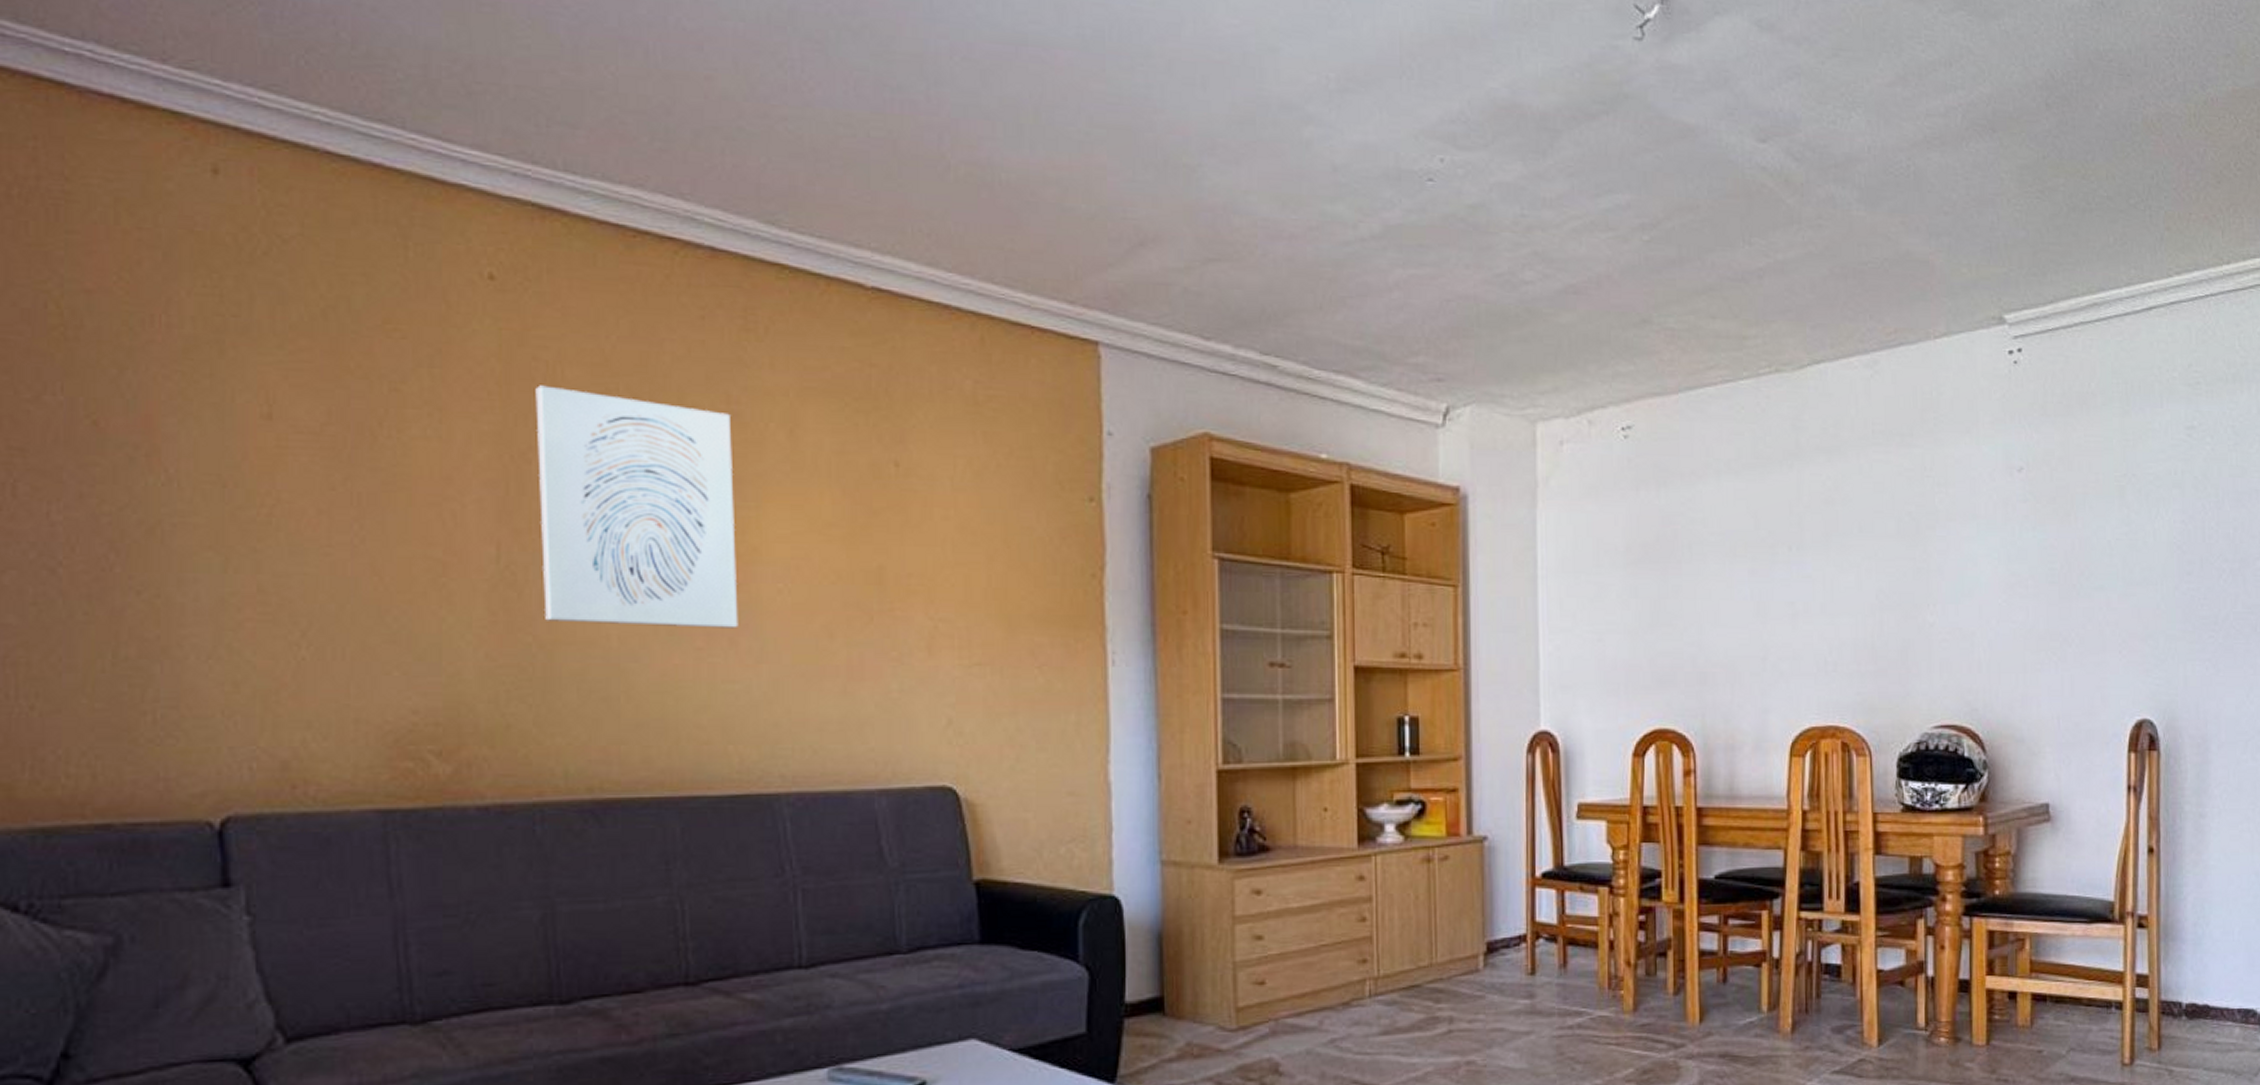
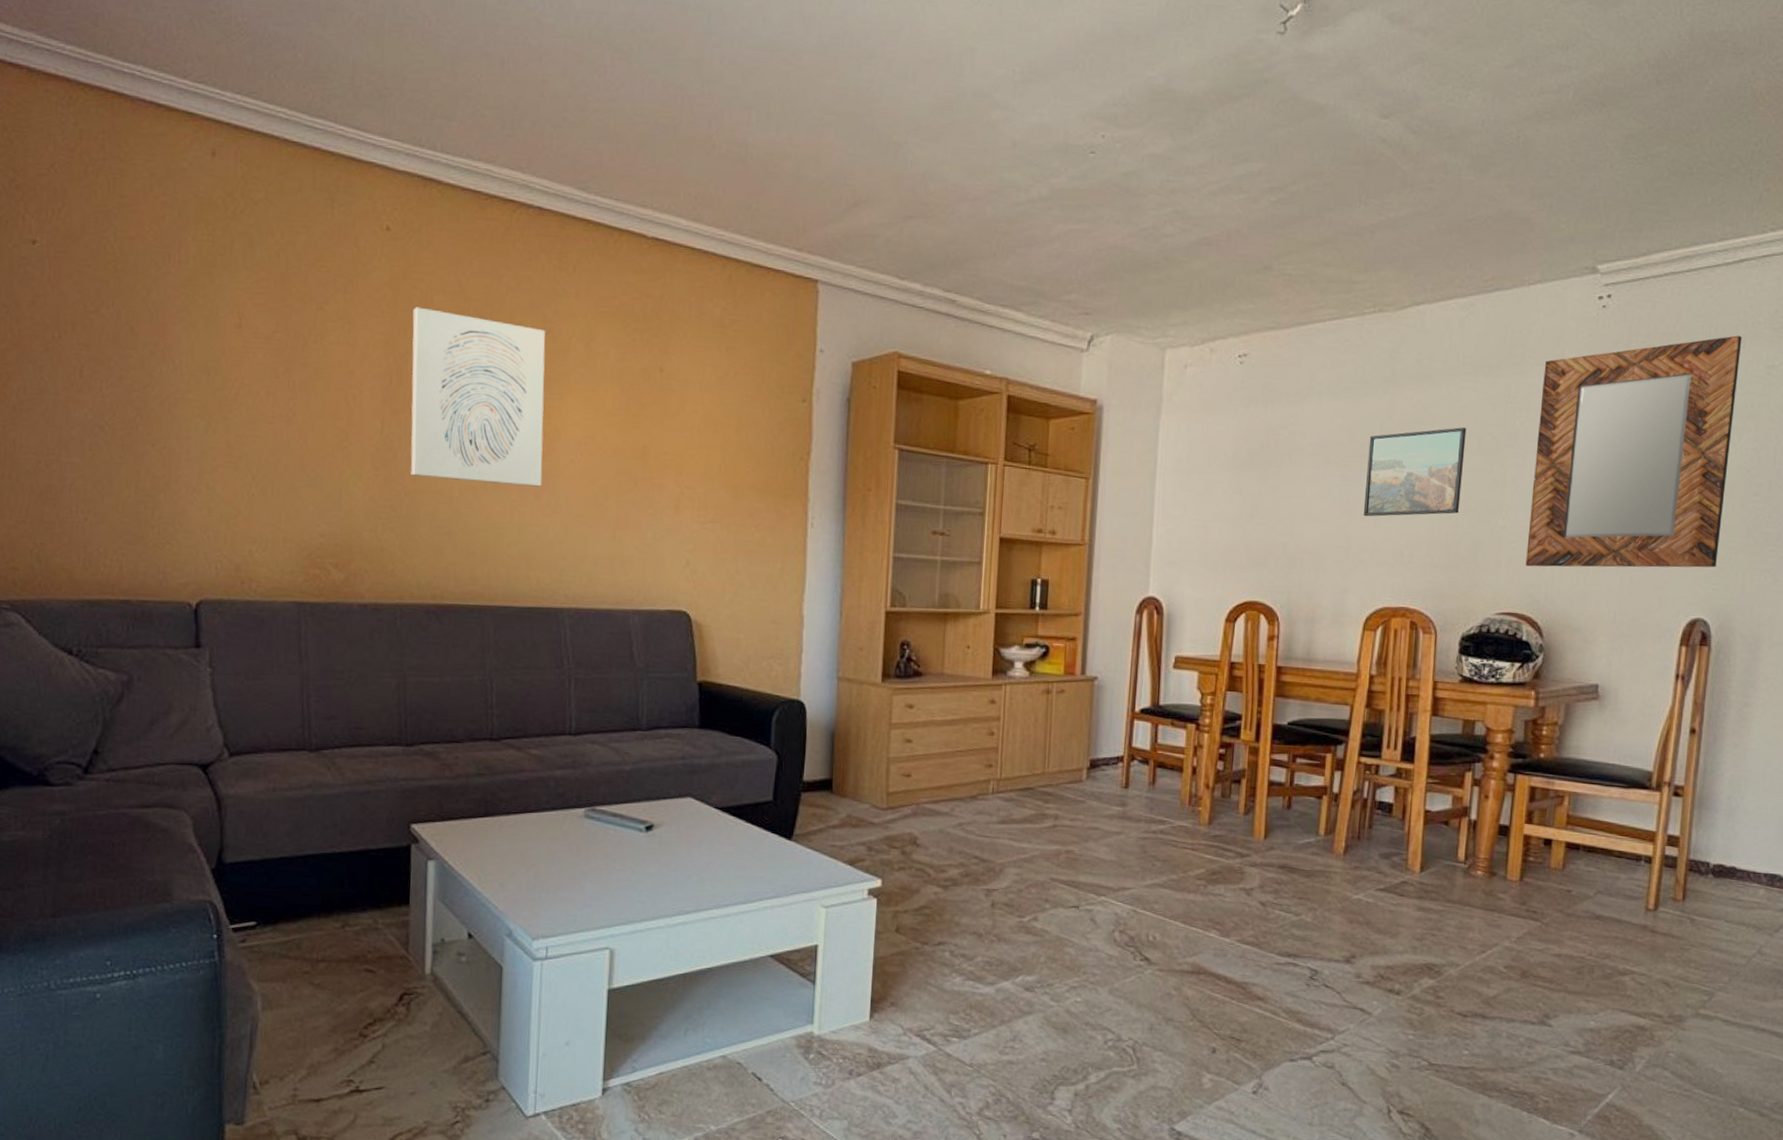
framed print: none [1777,507,1884,619] -> present [1363,427,1467,517]
home mirror: none [1959,393,2159,669] -> present [1525,335,1742,568]

